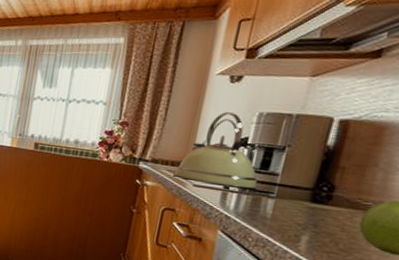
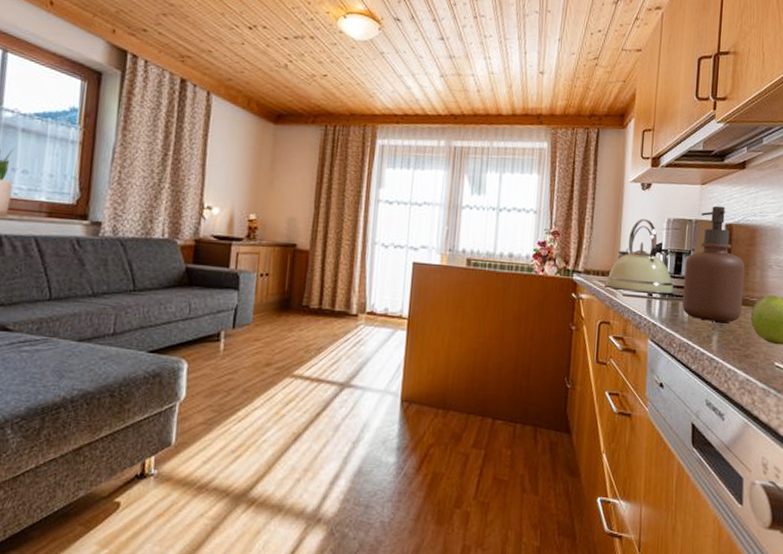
soap dispenser: none [265,99,362,225] -> present [682,205,745,323]

